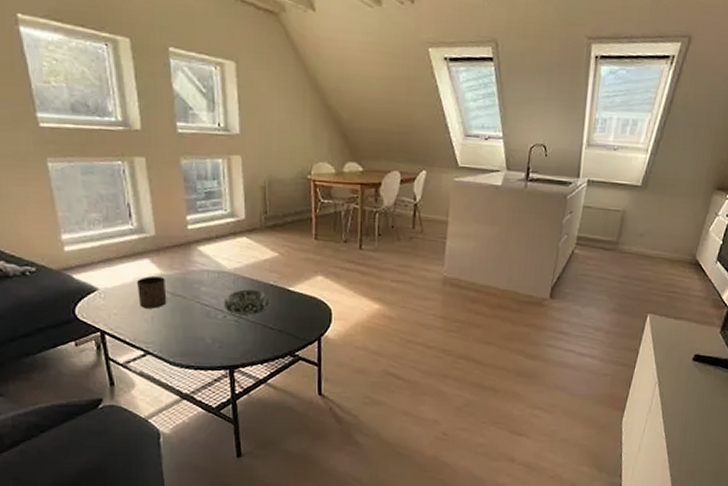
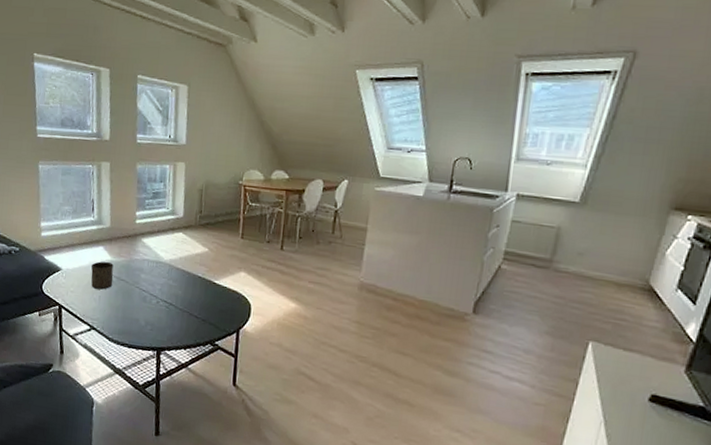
decorative bowl: present [223,289,271,315] -> none [157,279,198,303]

